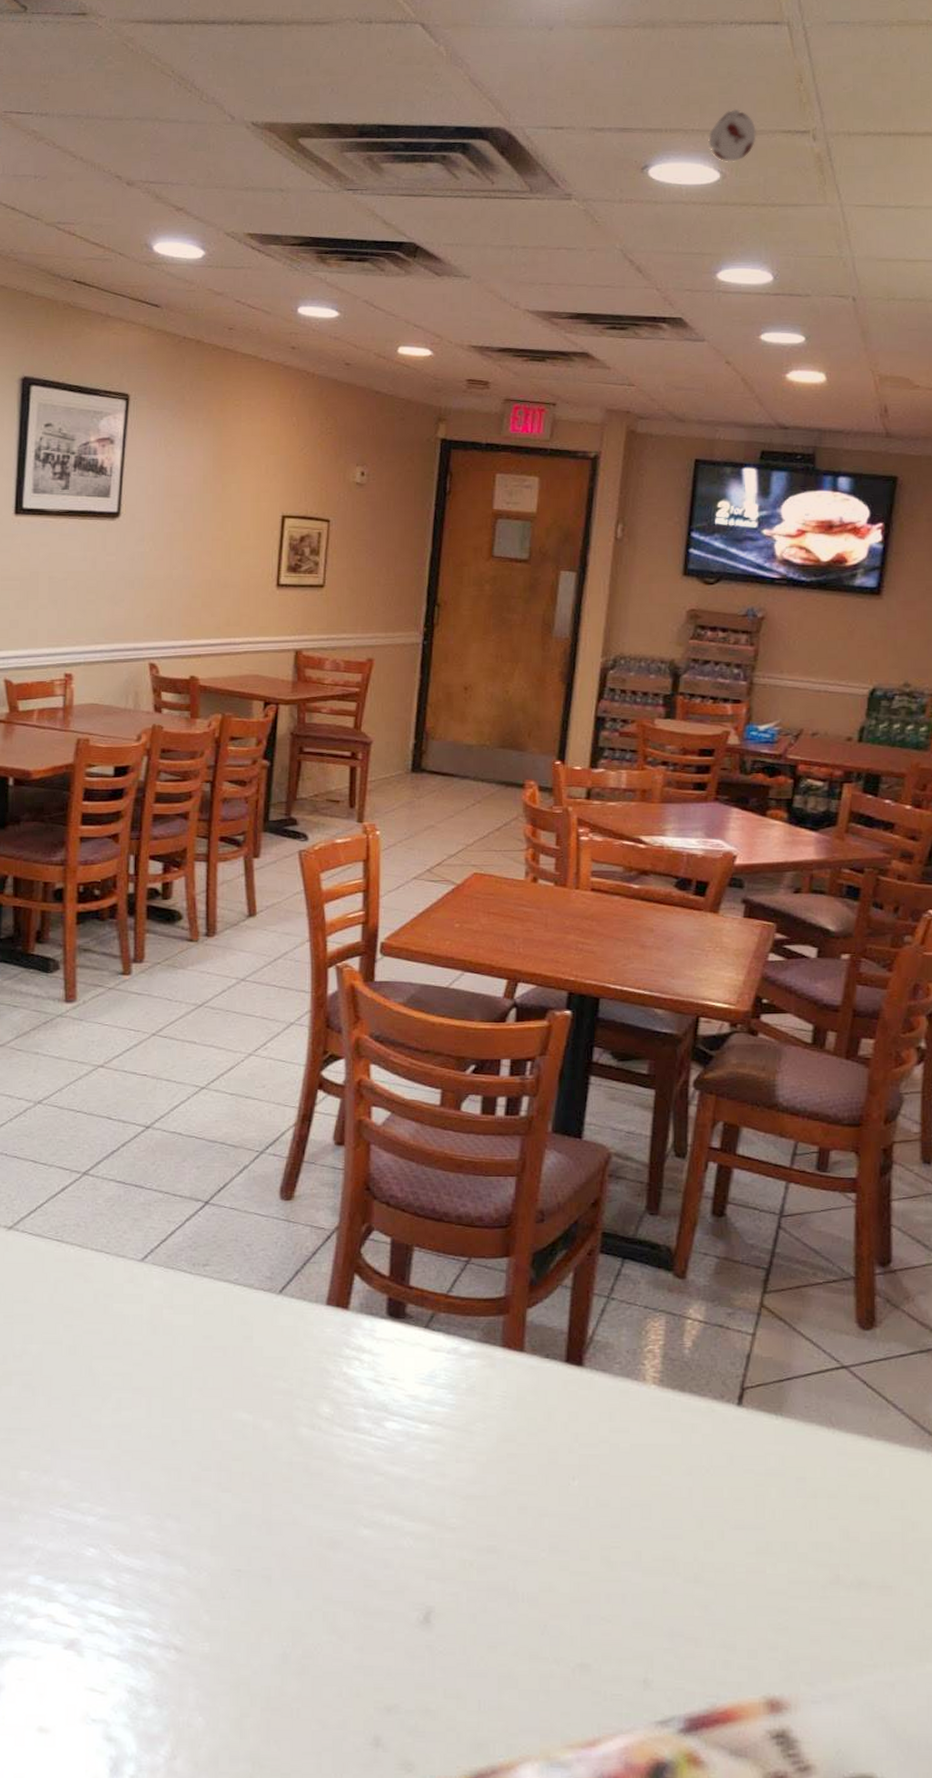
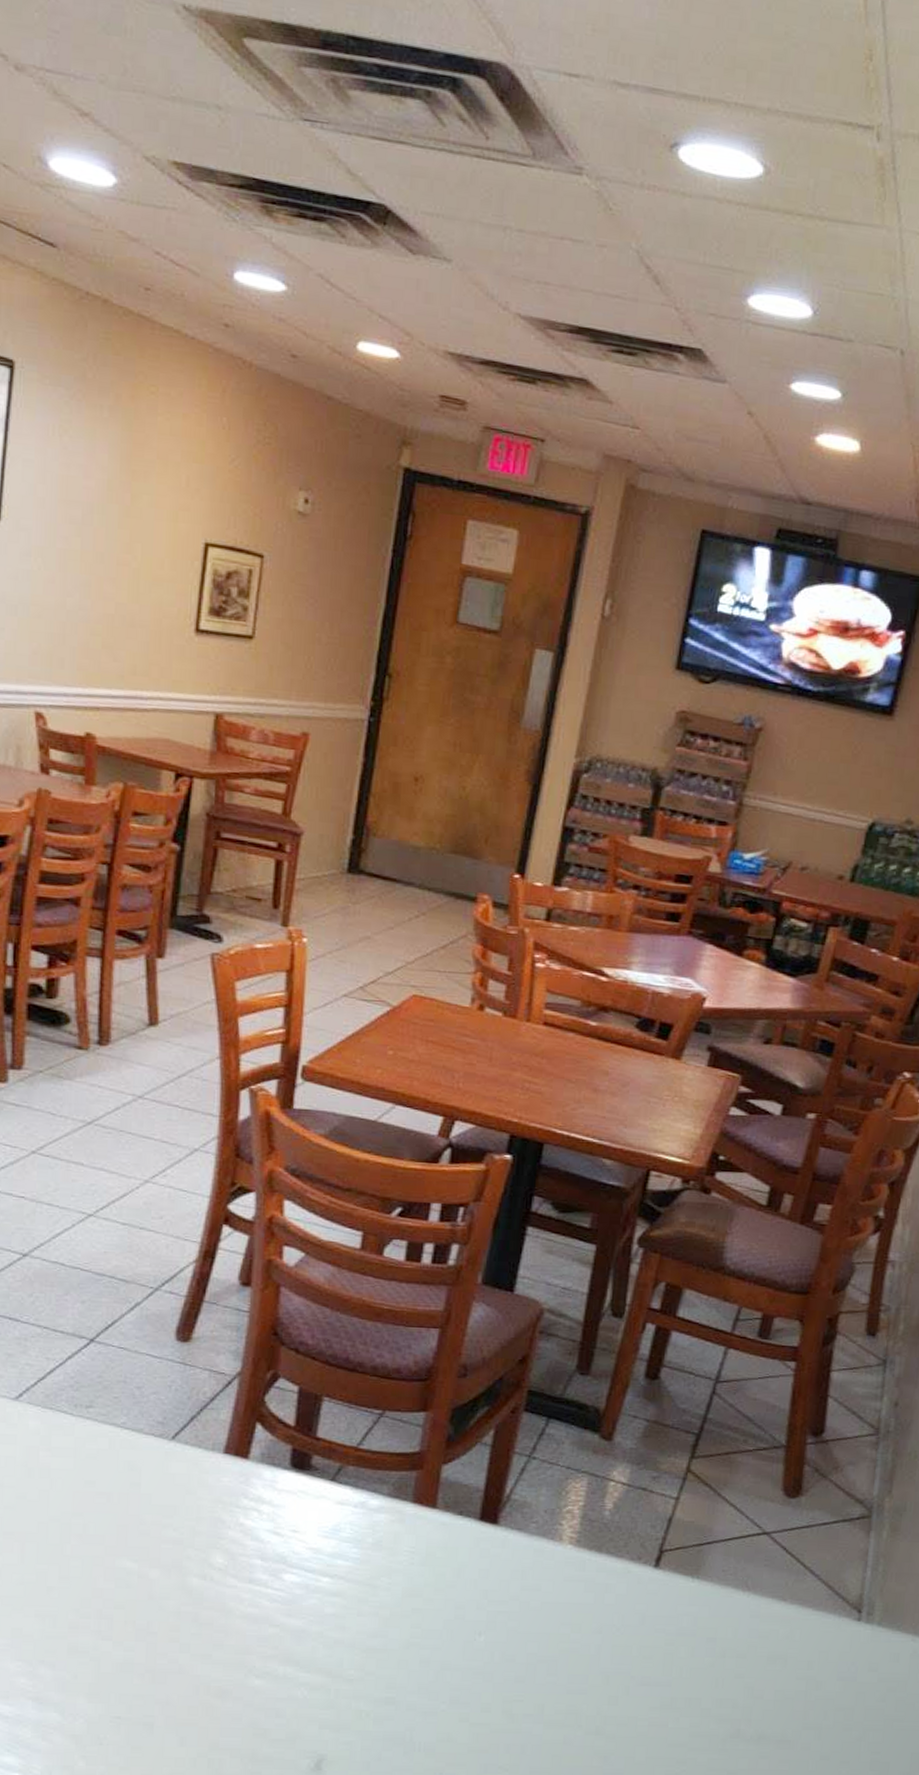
smoke detector: present [707,108,756,163] -> none [752,82,812,155]

